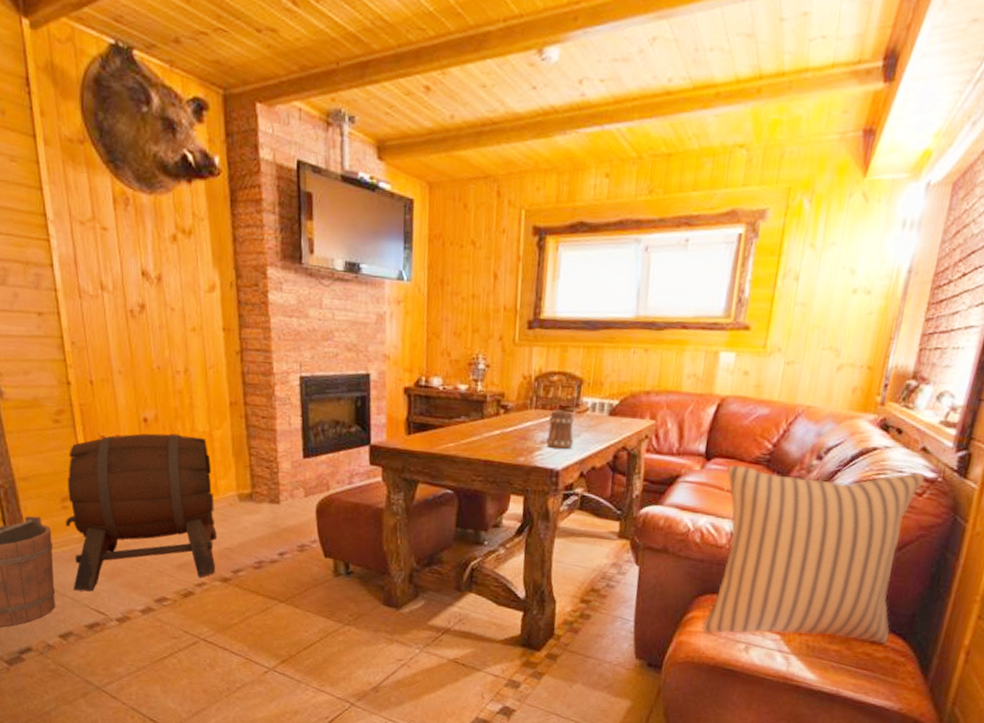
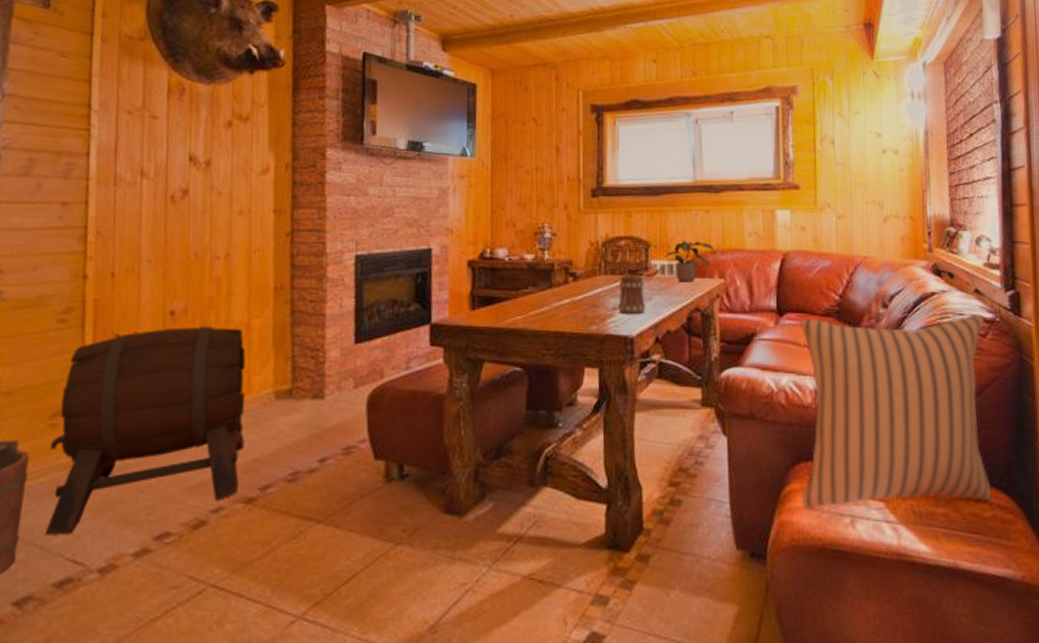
potted plant: none [597,379,650,422] -> present [664,241,715,283]

